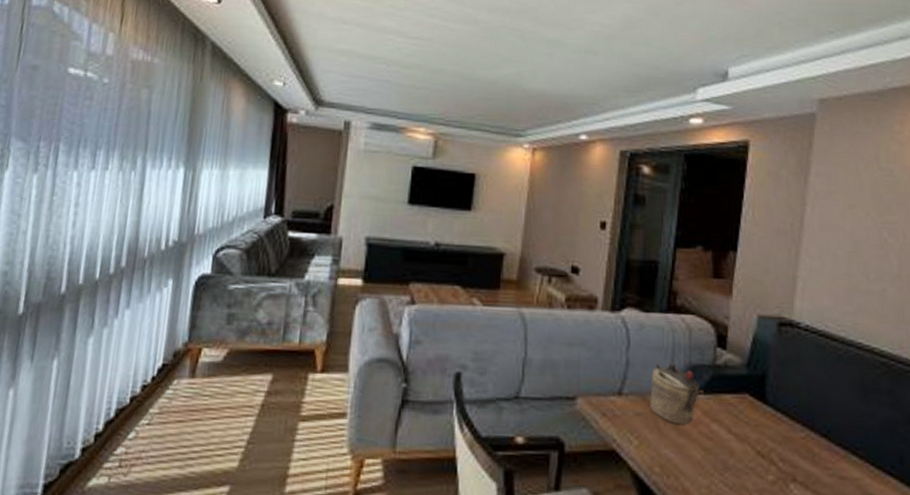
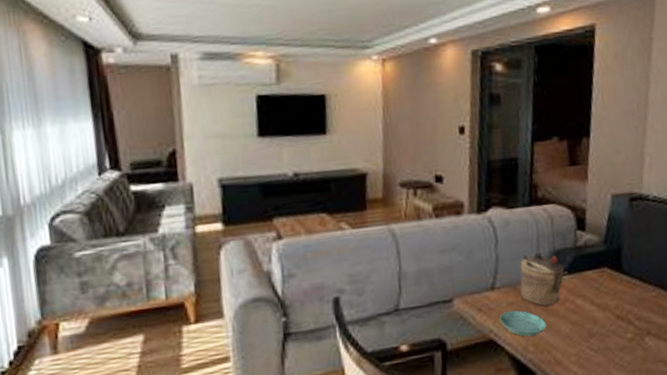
saucer: none [624,422,675,455] -> present [499,310,546,337]

